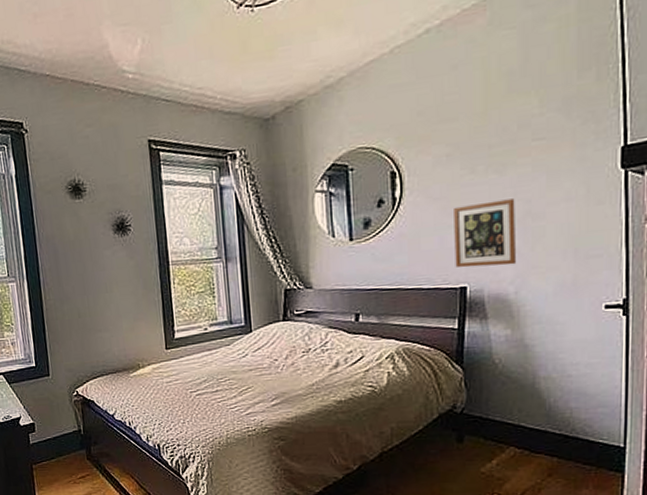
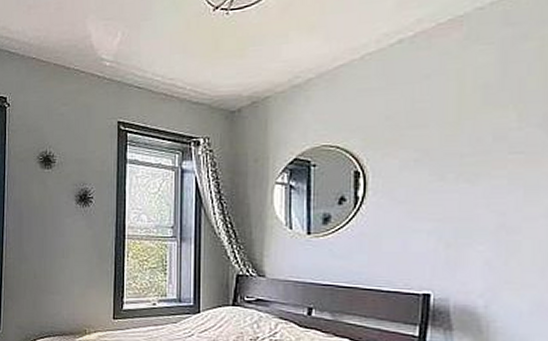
picture frame: present [454,198,517,268] -> none [418,210,488,277]

